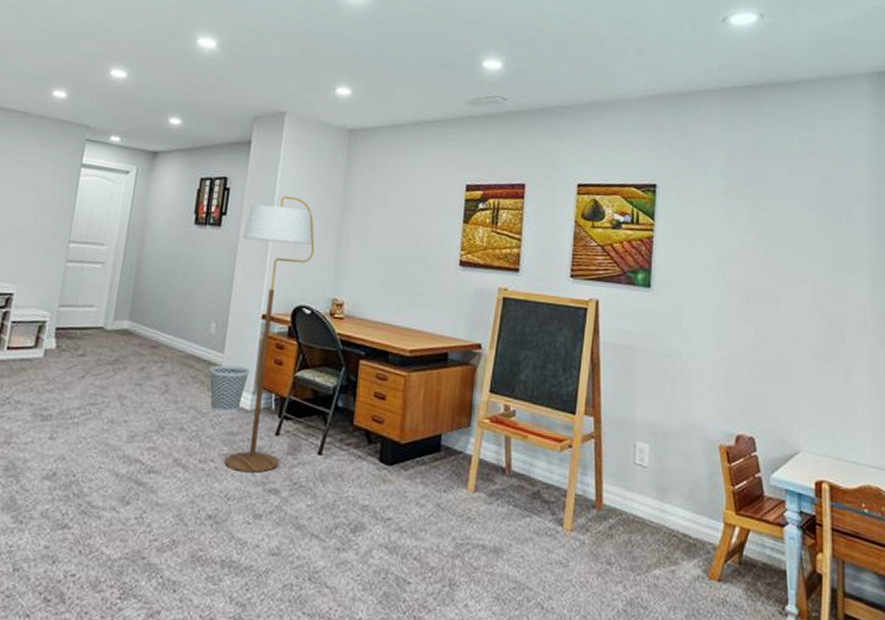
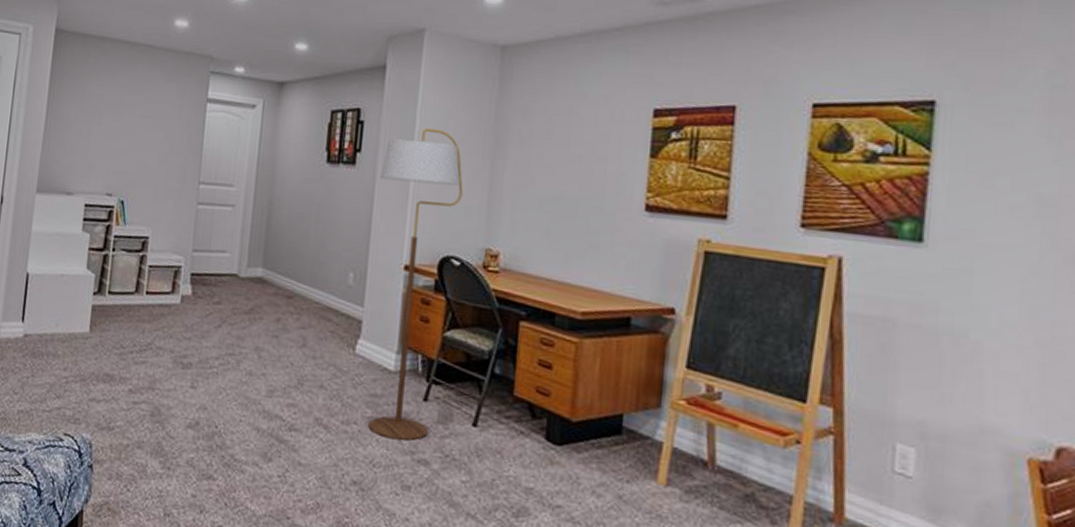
wastebasket: present [209,365,251,414] -> none [348,319,394,374]

